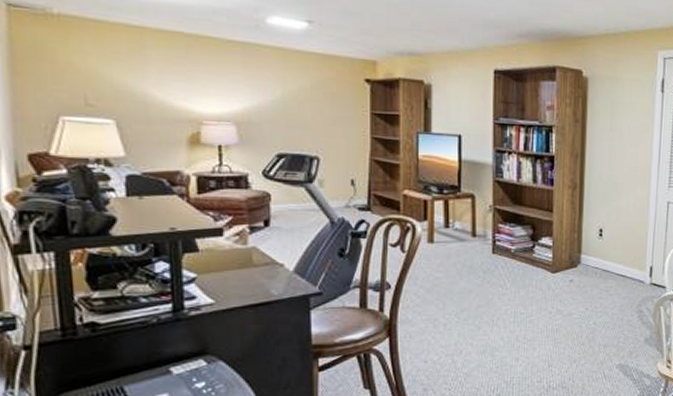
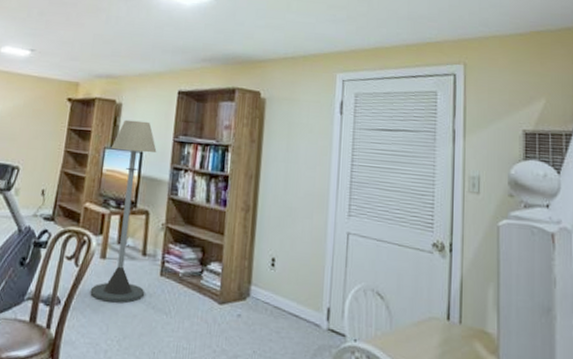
floor lamp: none [421,102,479,282] -> present [90,119,157,303]

